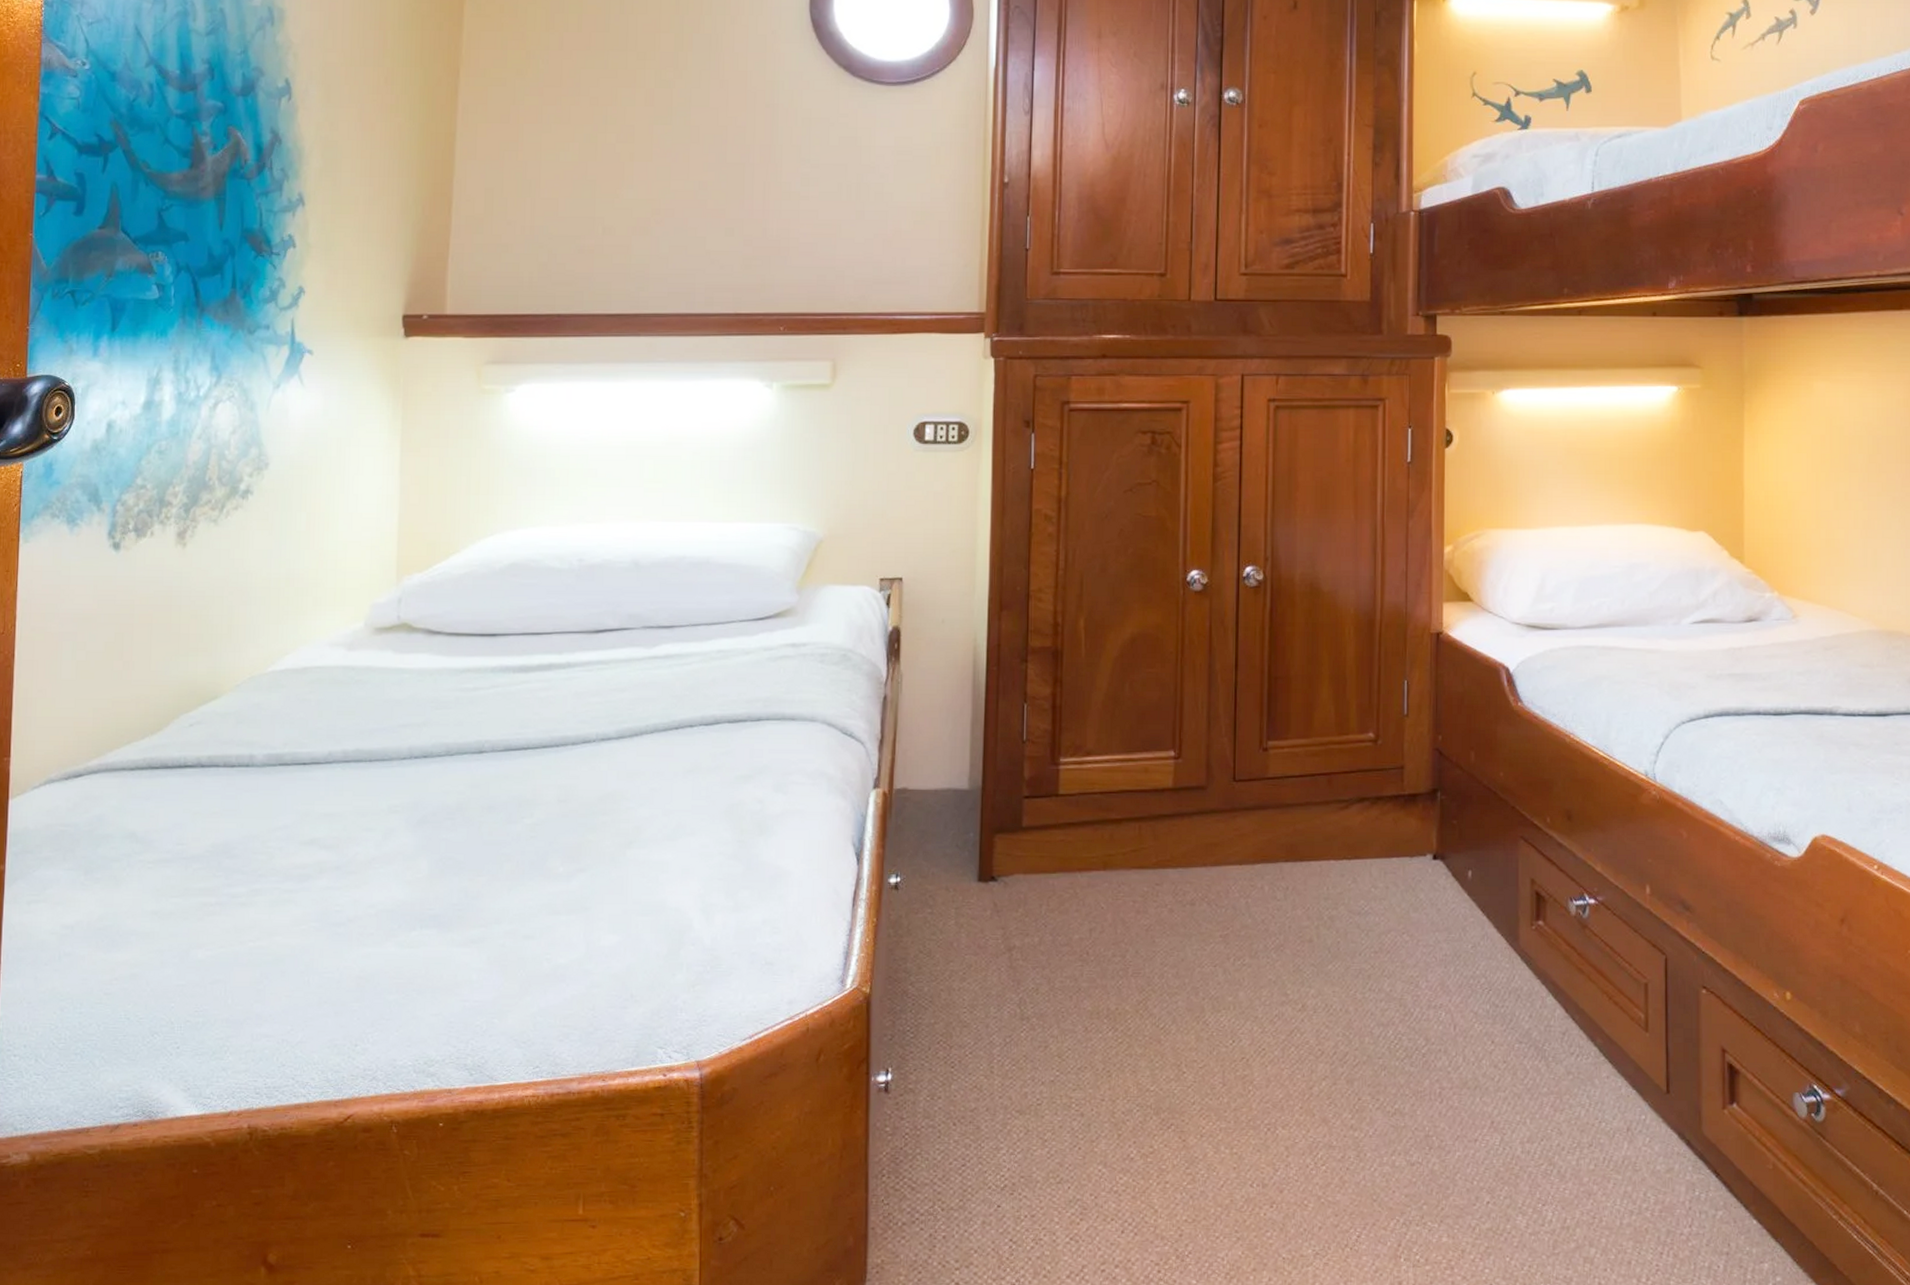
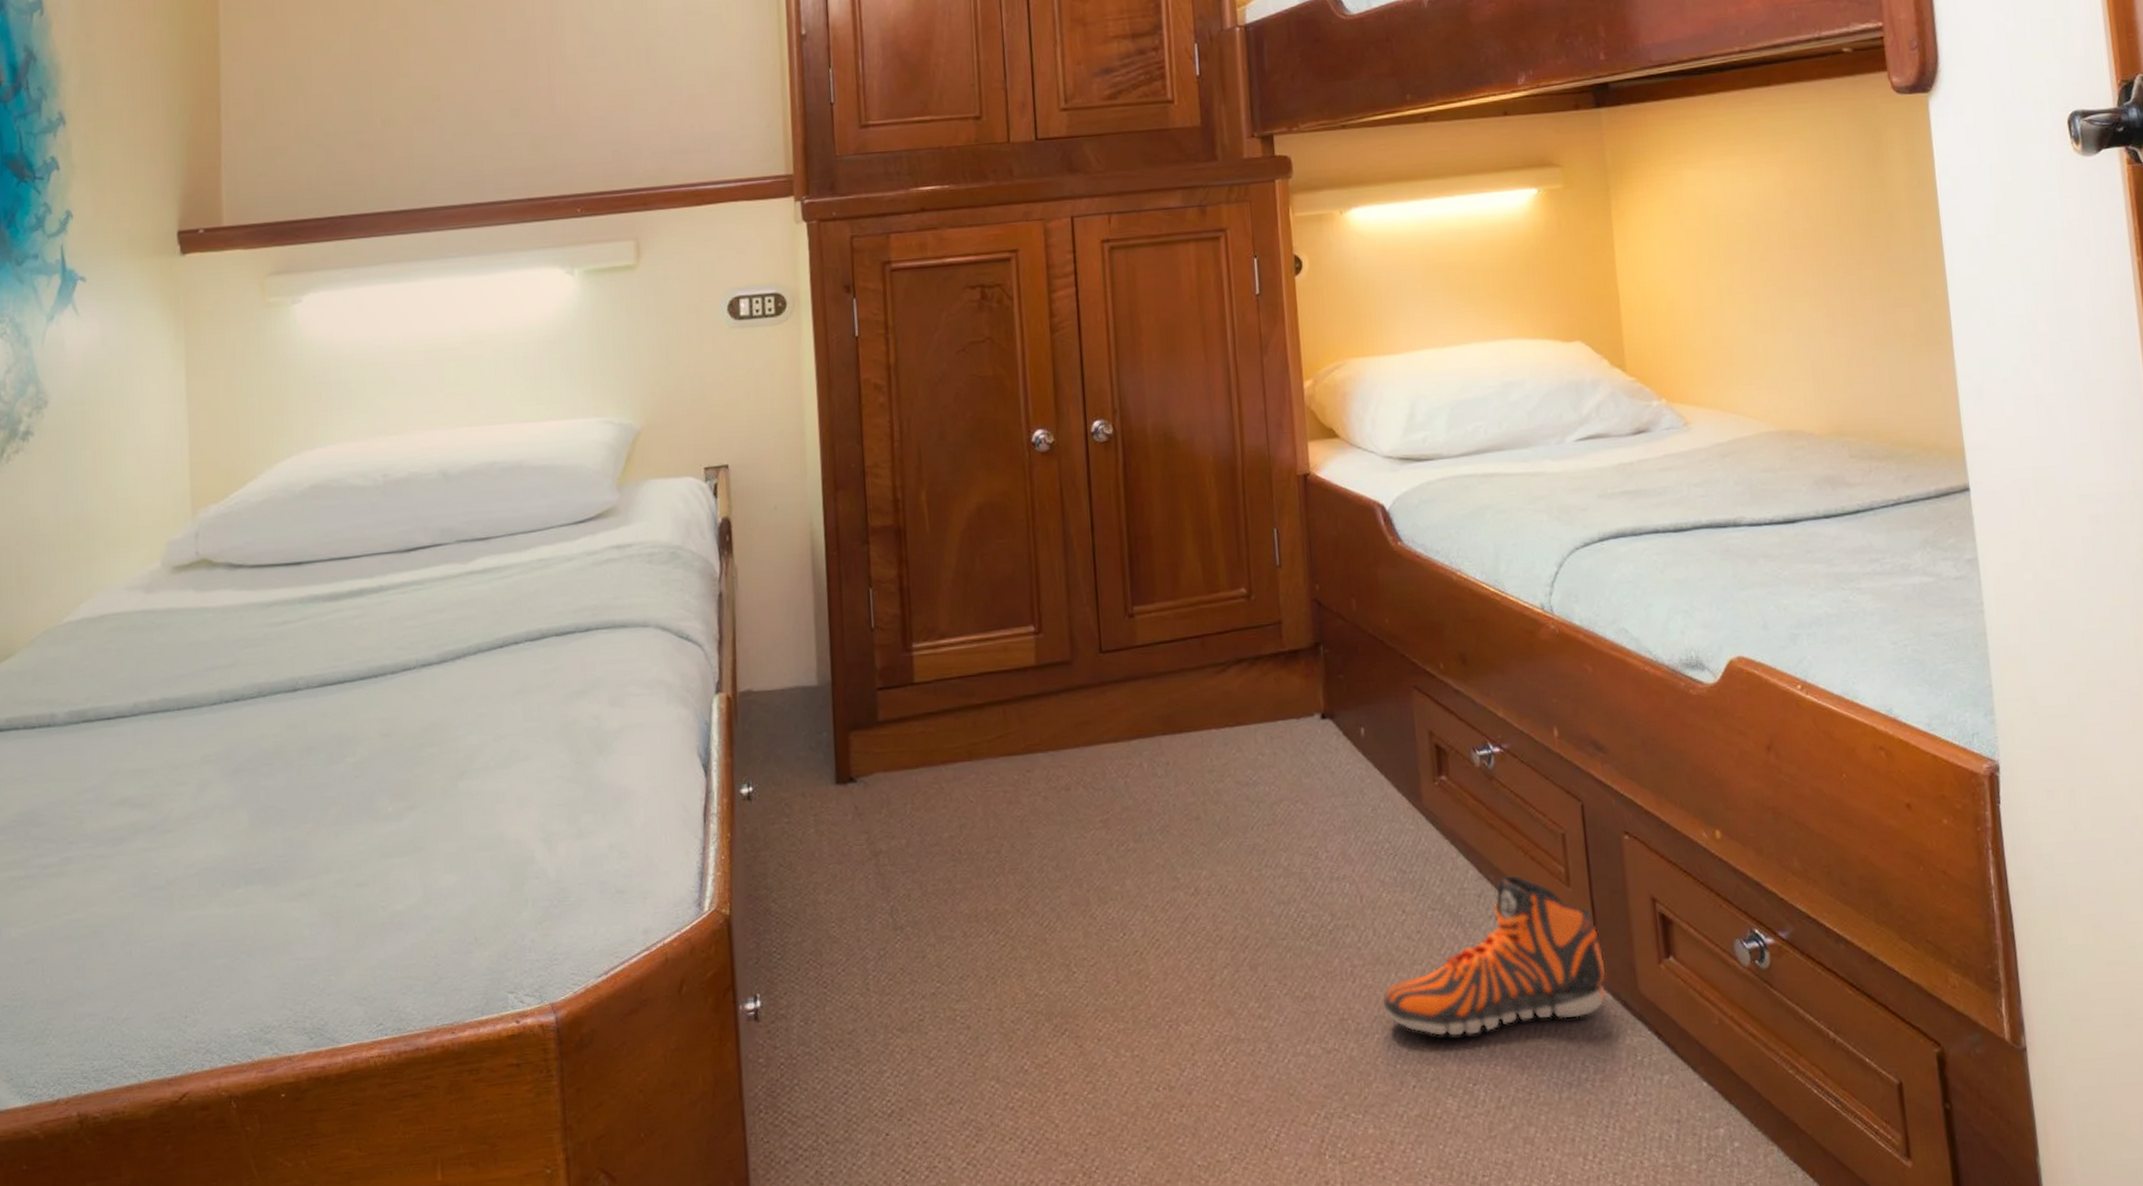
sneaker: none [1466,1017,1674,1160] -> present [1383,875,1606,1036]

